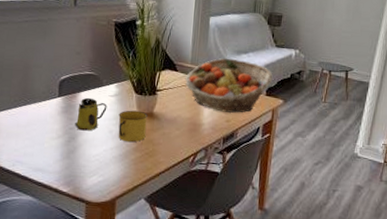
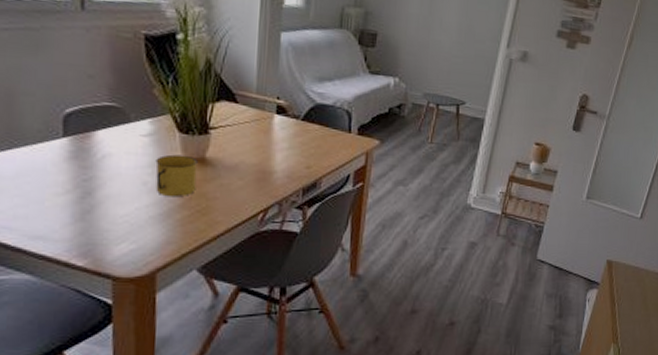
mug: present [75,97,107,131] -> none [90,137,138,183]
fruit basket: present [185,58,273,113] -> none [248,86,366,157]

